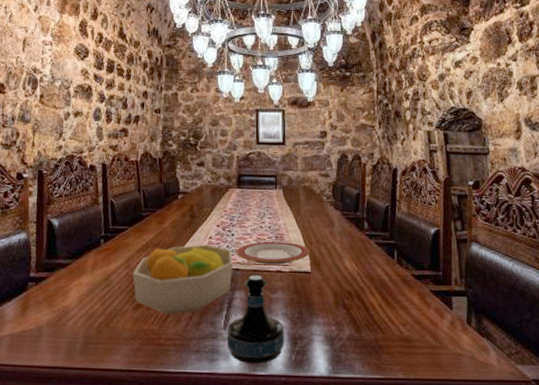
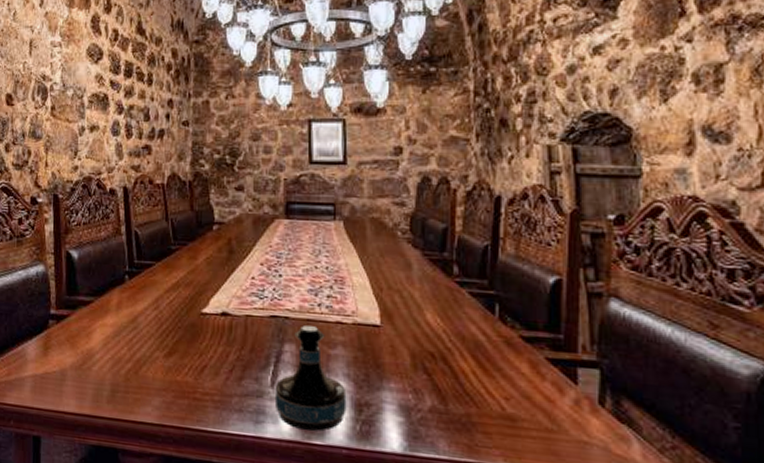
fruit bowl: present [132,244,233,315] -> none [162,285,281,366]
plate: present [236,241,310,265] -> none [284,285,379,315]

